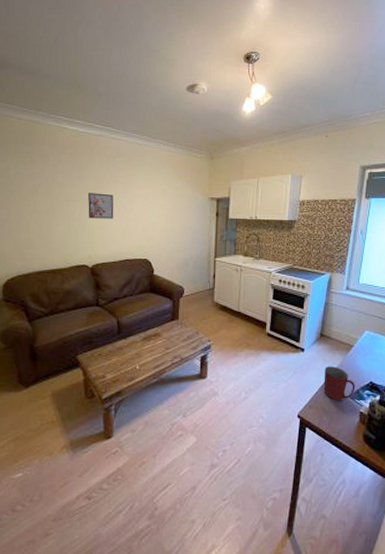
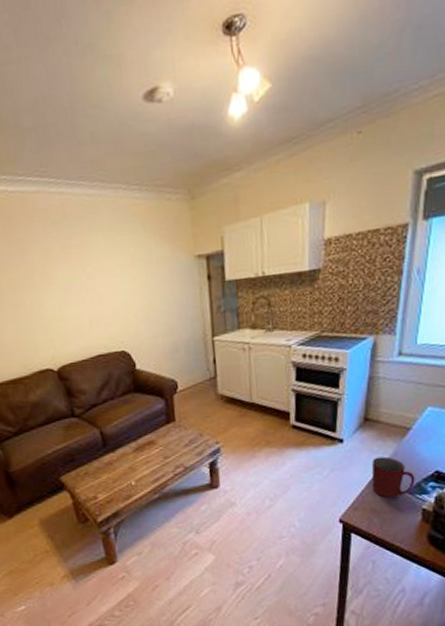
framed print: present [87,193,114,219] -> none [35,272,74,309]

